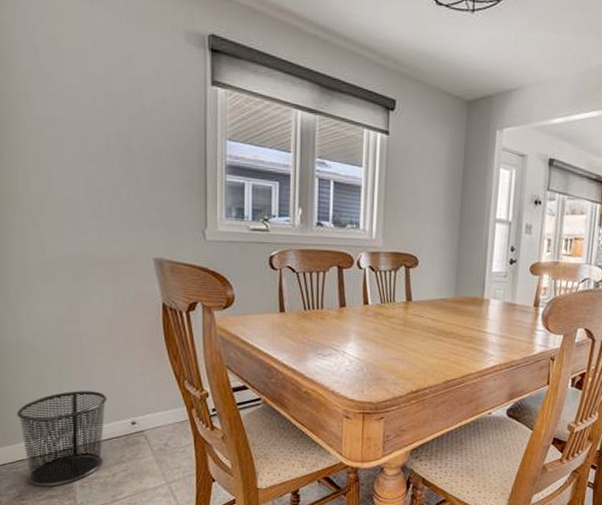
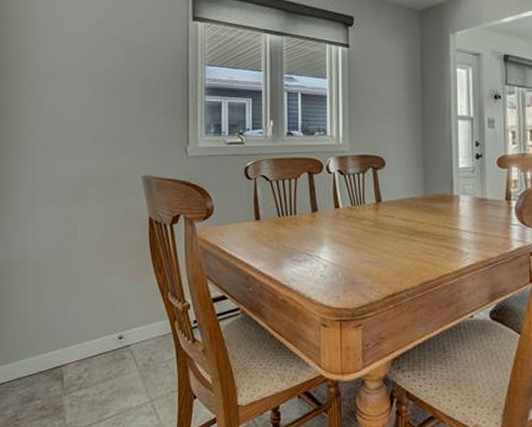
waste bin: present [16,390,107,487] -> none [17,306,98,407]

